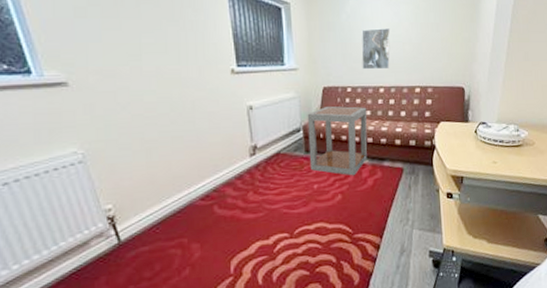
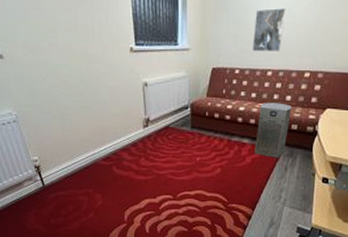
side table: present [307,106,368,176] -> none [194,87,253,153]
air purifier: none [375,119,408,178] -> present [255,102,292,159]

